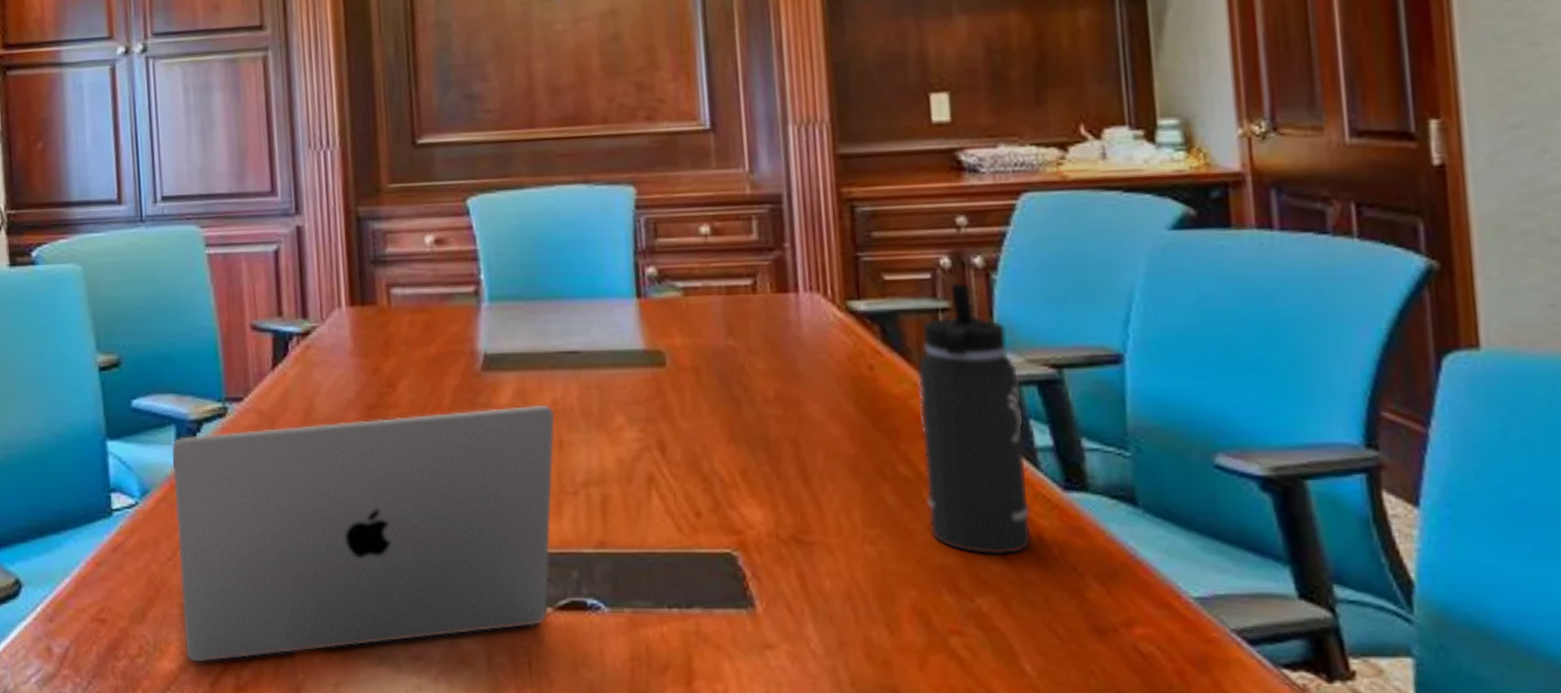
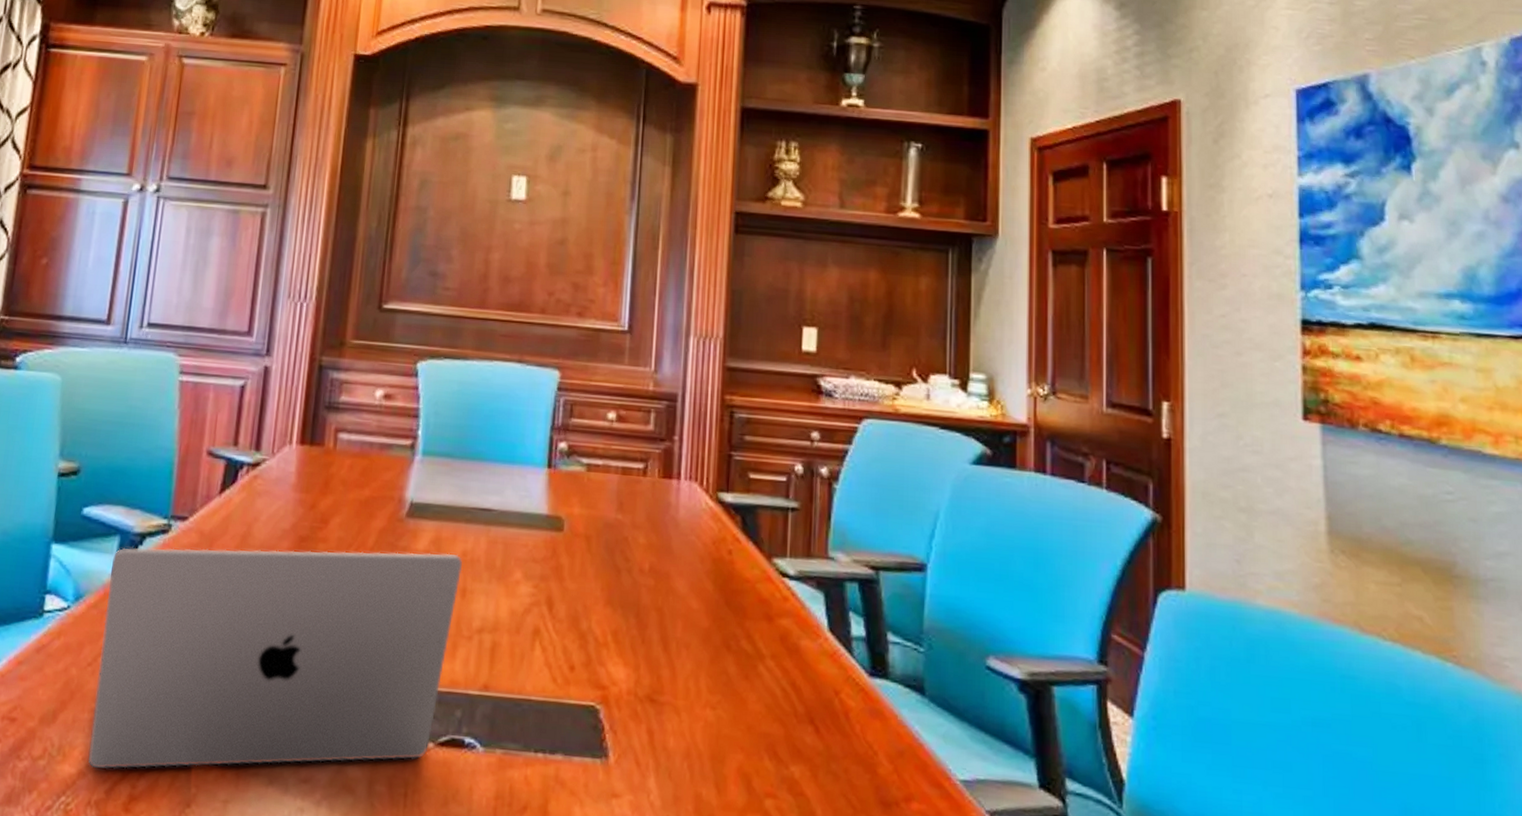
thermos bottle: present [918,283,1031,554] -> none [761,487,846,729]

